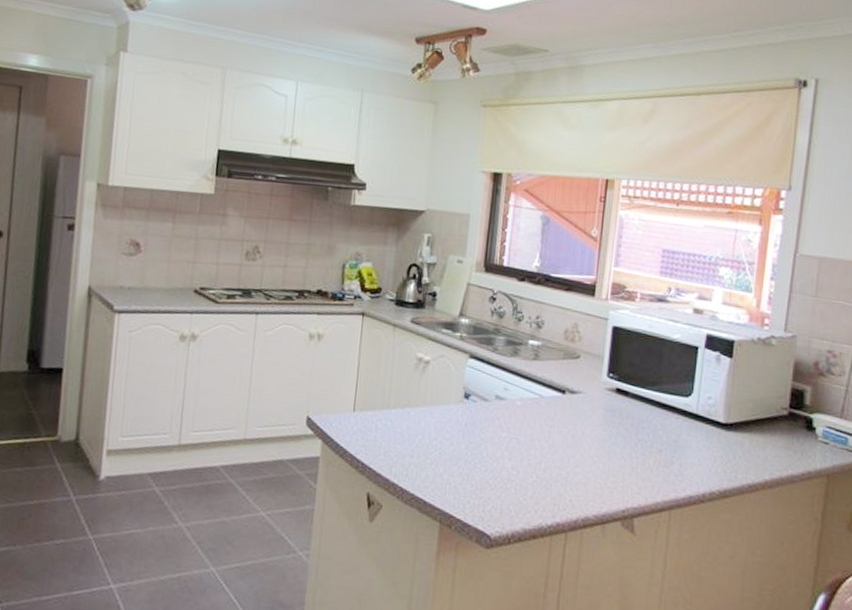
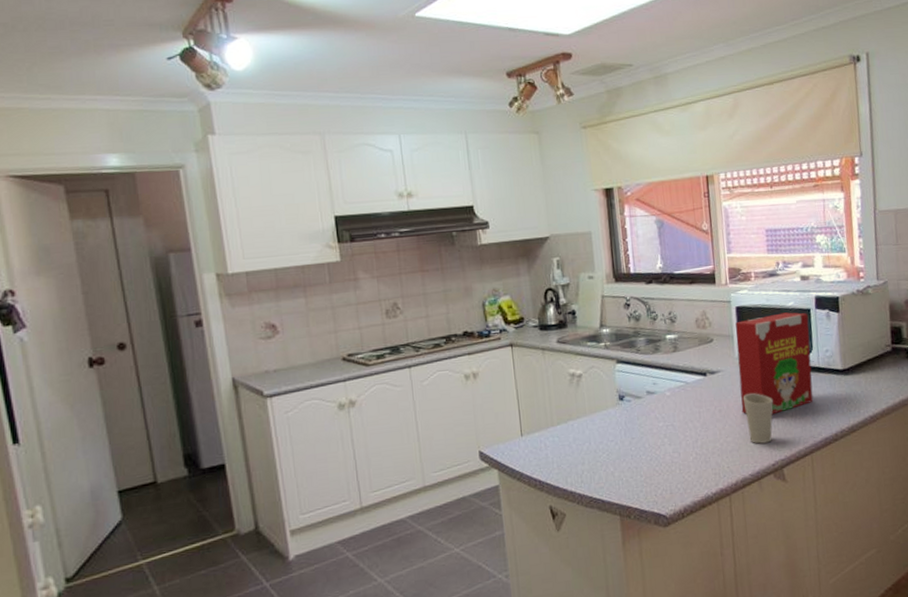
cereal box: none [597,343,694,455] -> present [735,312,814,415]
cup: none [601,425,636,485] -> present [743,393,773,444]

